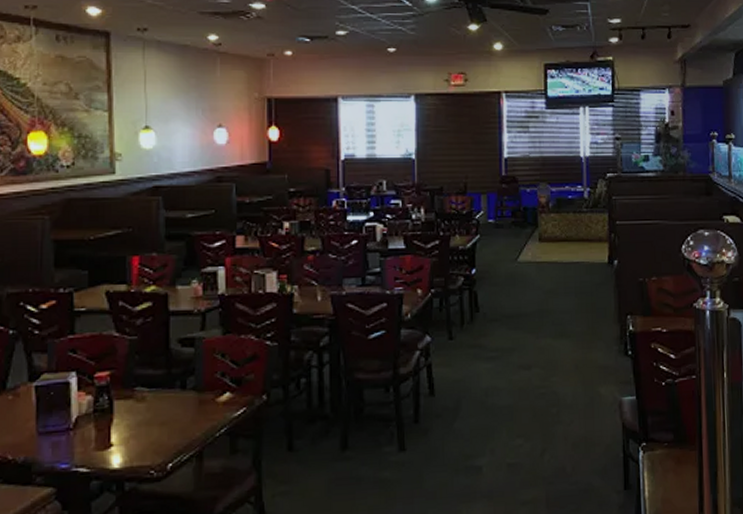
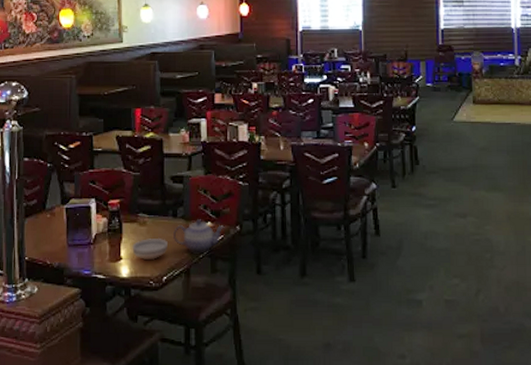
bowl: none [126,415,174,446] -> present [132,237,168,261]
teapot: none [182,389,248,432] -> present [174,219,225,254]

